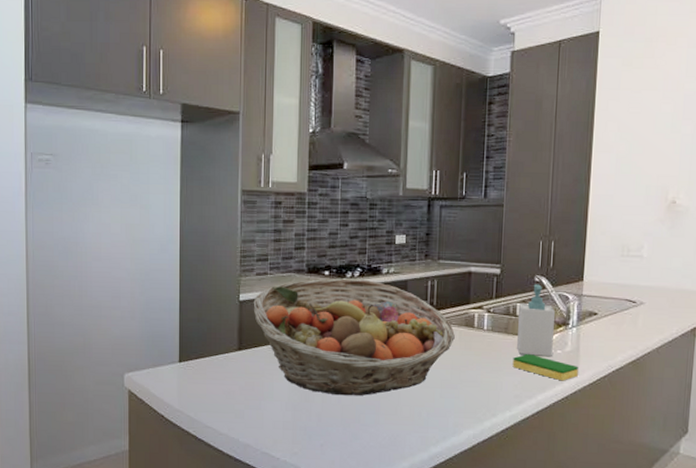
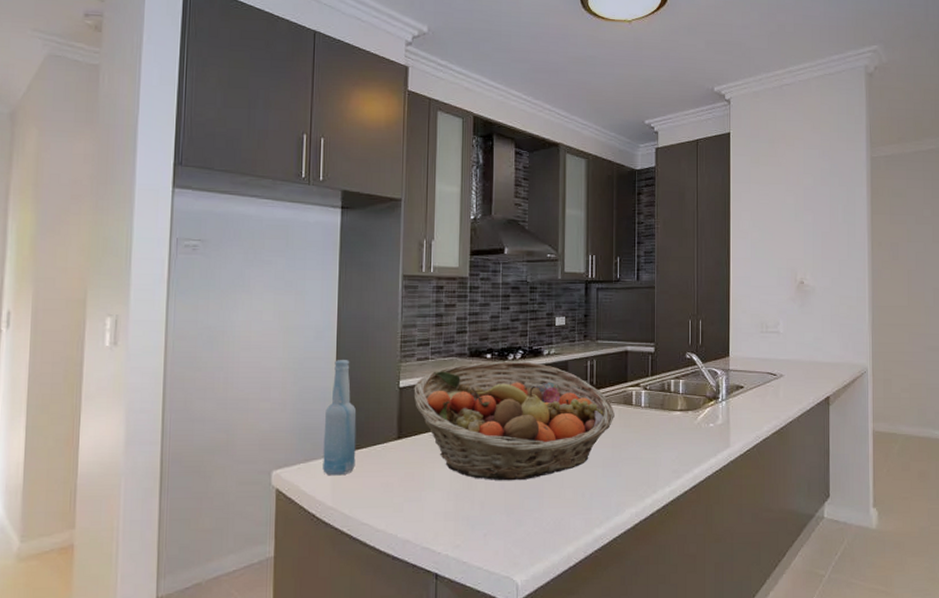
bottle: none [170,272,200,381] -> present [323,360,357,476]
dish sponge: present [512,354,578,381] -> none [670,429,730,454]
soap bottle: present [517,284,555,356] -> none [673,361,706,430]

